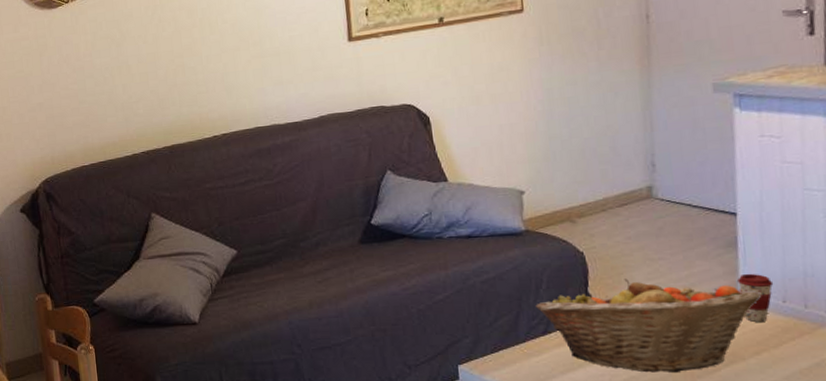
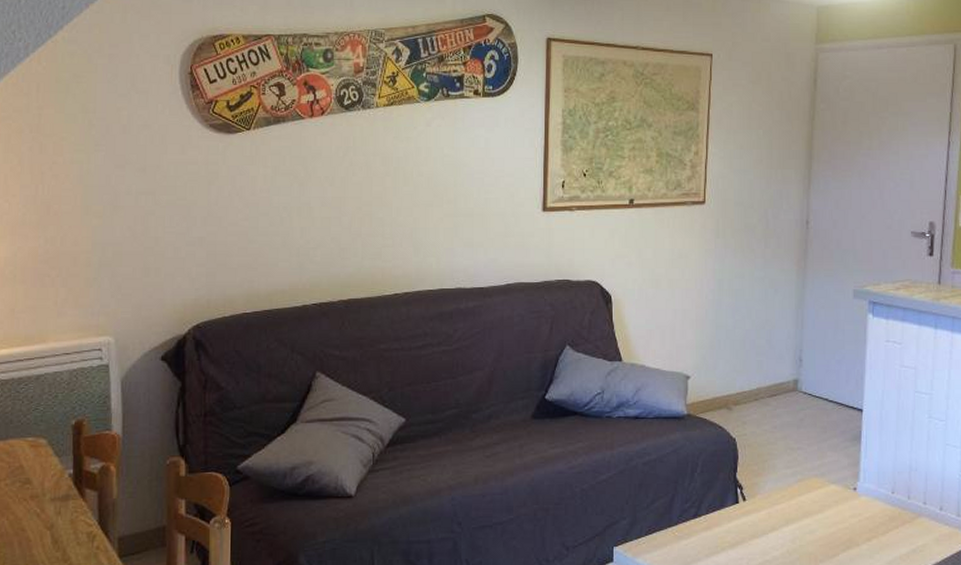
fruit basket: present [536,279,761,373] -> none [690,466,875,557]
coffee cup: present [738,273,774,323] -> none [859,465,886,512]

